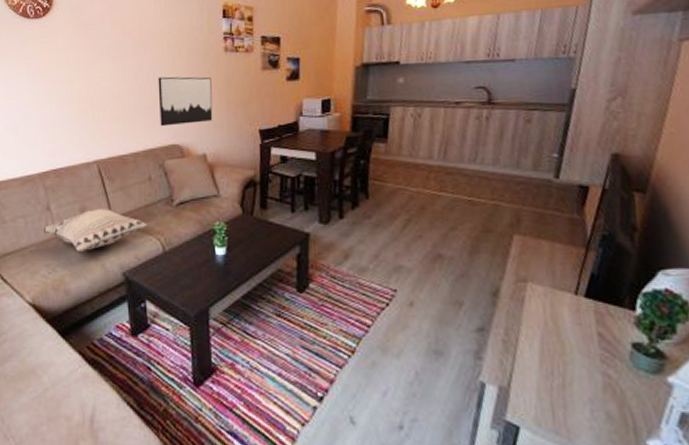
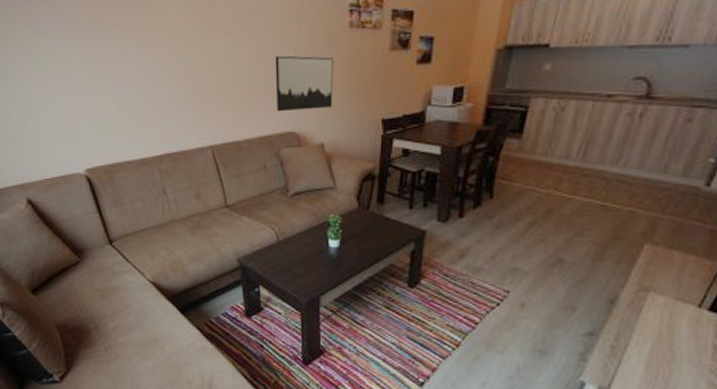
decorative pillow: present [41,207,148,252] -> none [159,194,262,236]

